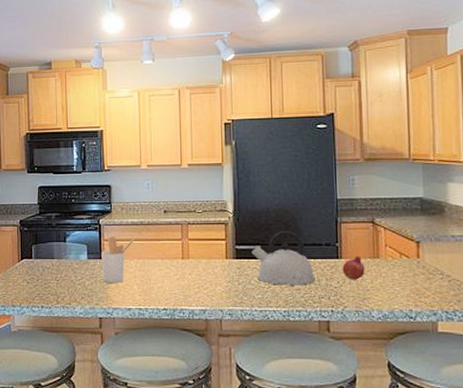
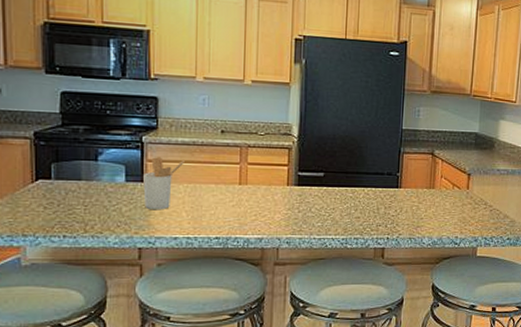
kettle: present [251,231,316,285] -> none [314,159,375,214]
fruit: present [342,256,365,280] -> none [400,186,421,209]

